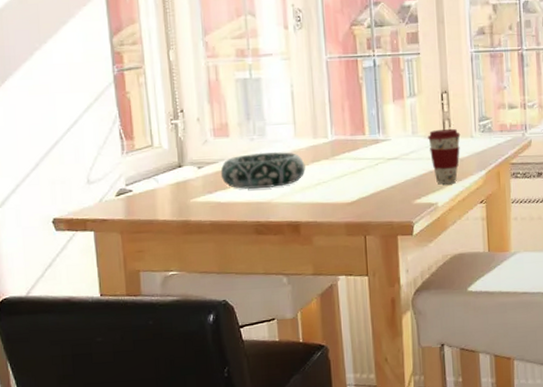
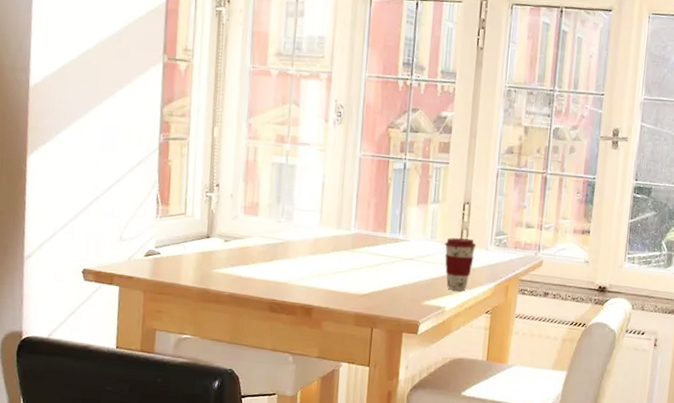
decorative bowl: present [220,151,306,190] -> none [245,235,326,270]

